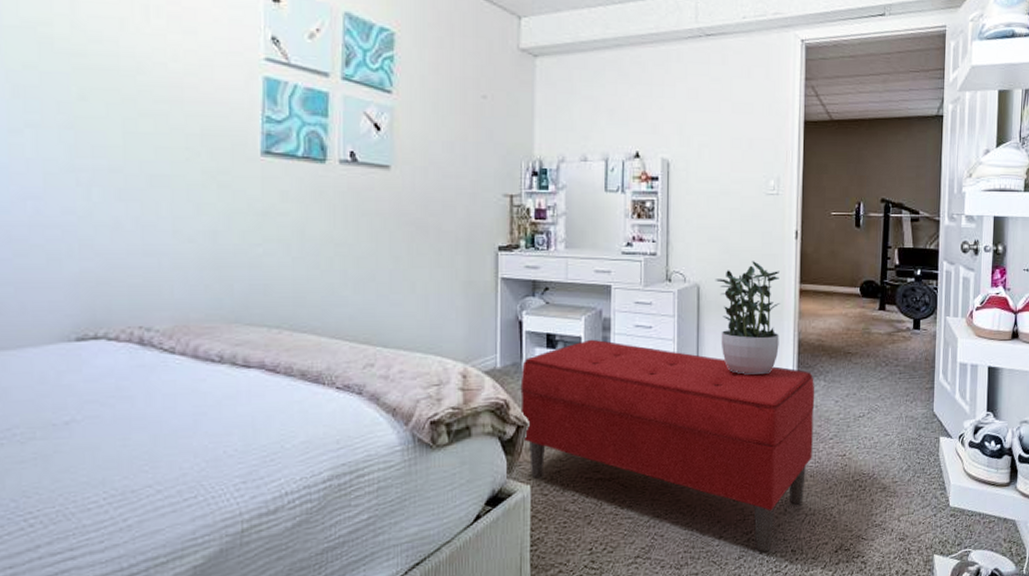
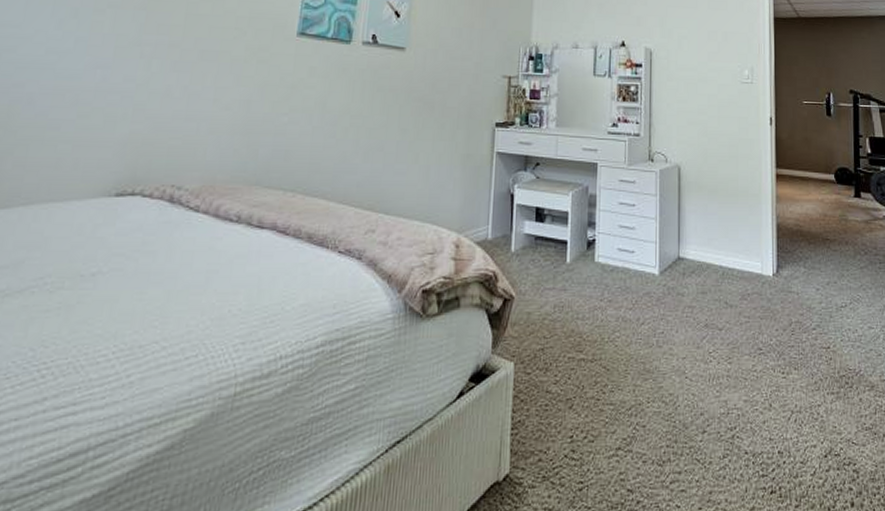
bench: present [520,339,815,553] -> none [508,214,796,452]
potted plant: present [715,261,780,374] -> none [695,145,758,257]

